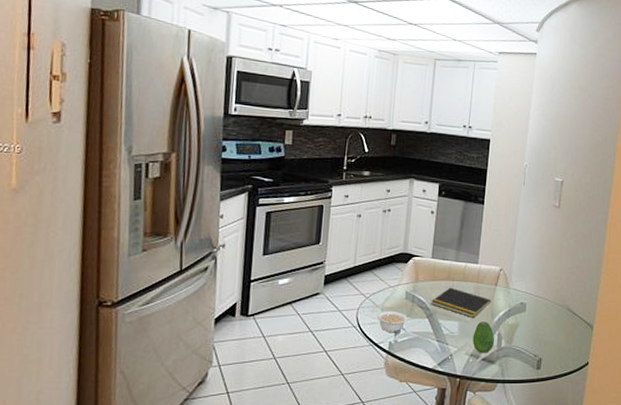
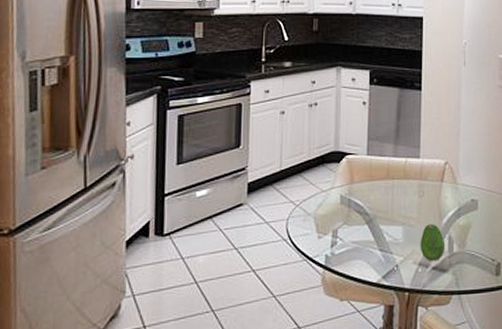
legume: present [376,310,408,333] -> none [309,218,344,245]
notepad: present [431,287,491,318] -> none [370,187,438,220]

